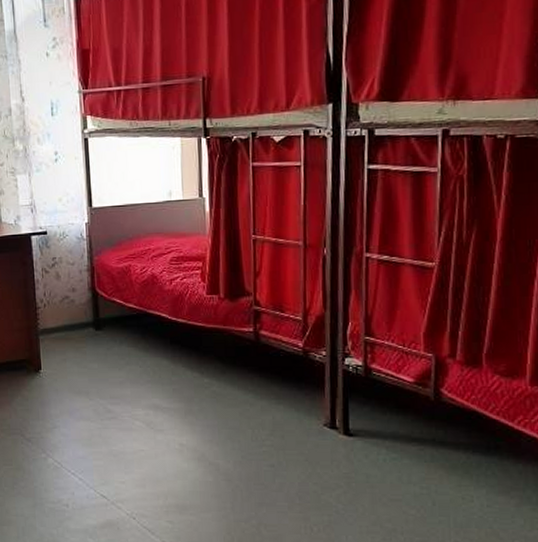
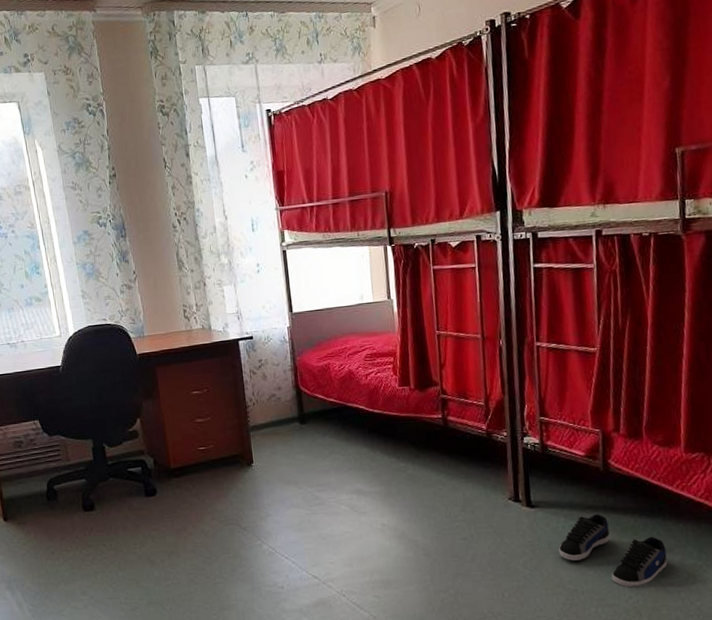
shoe: none [377,448,502,531] -> present [558,514,668,587]

